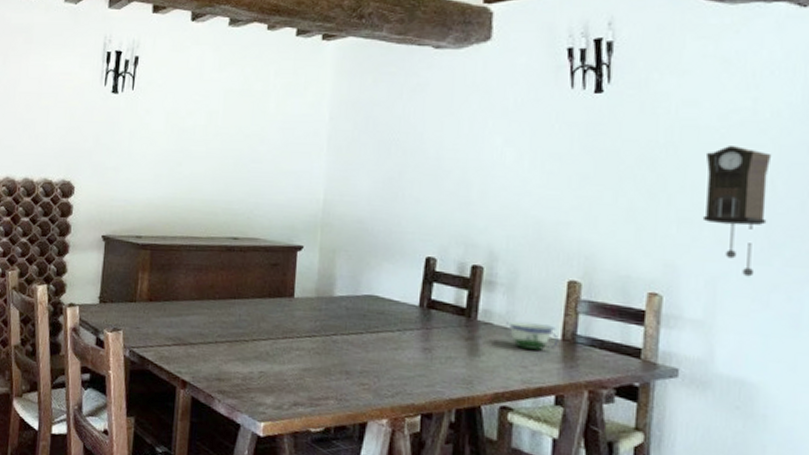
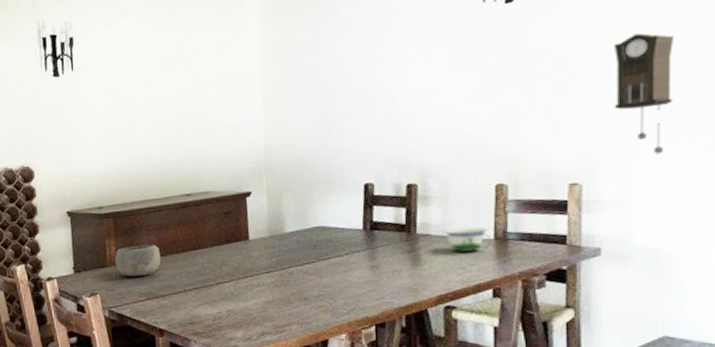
bowl: none [145,283,196,319] -> present [115,244,161,277]

